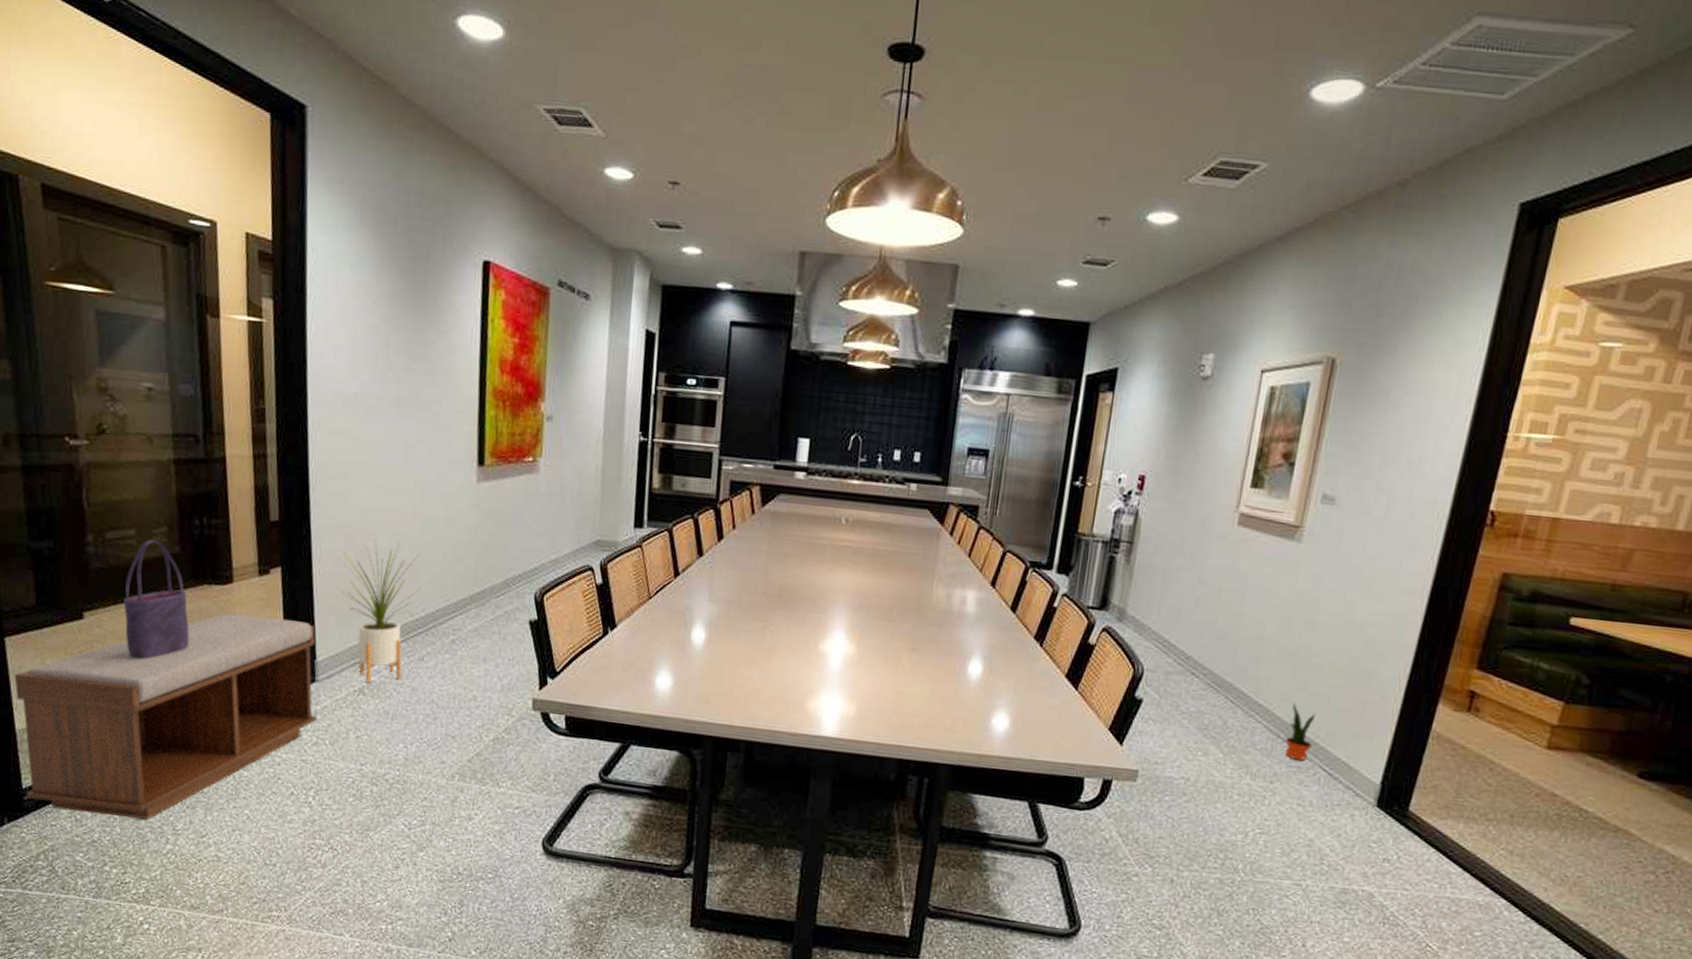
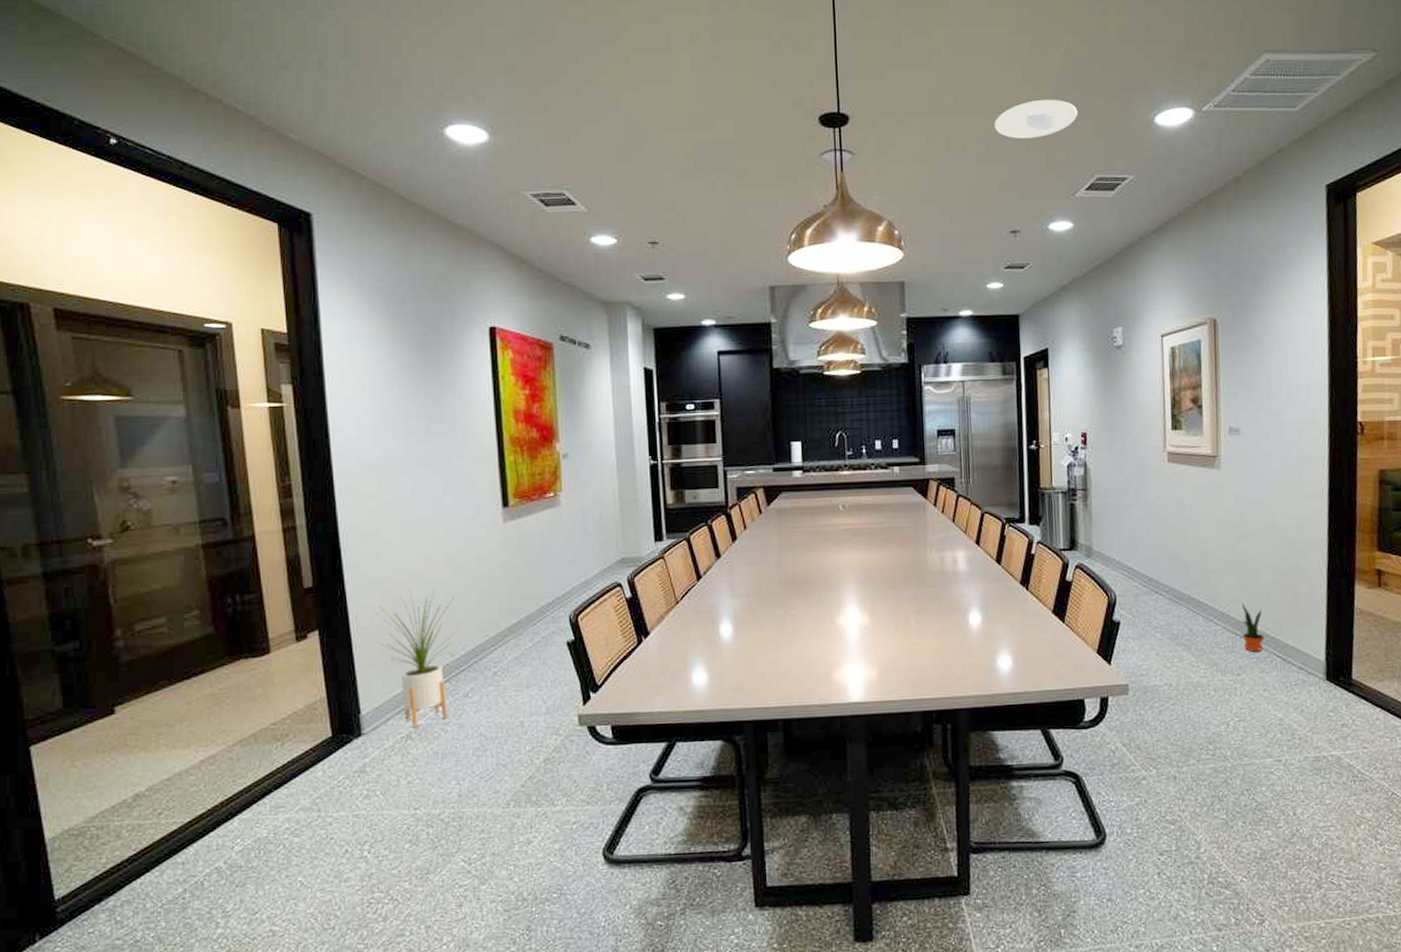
bench: present [14,613,317,820] -> none [42,679,366,915]
tote bag: present [123,539,189,659] -> none [157,624,228,744]
recessed light: none [1103,50,1213,102] -> present [995,99,1078,139]

